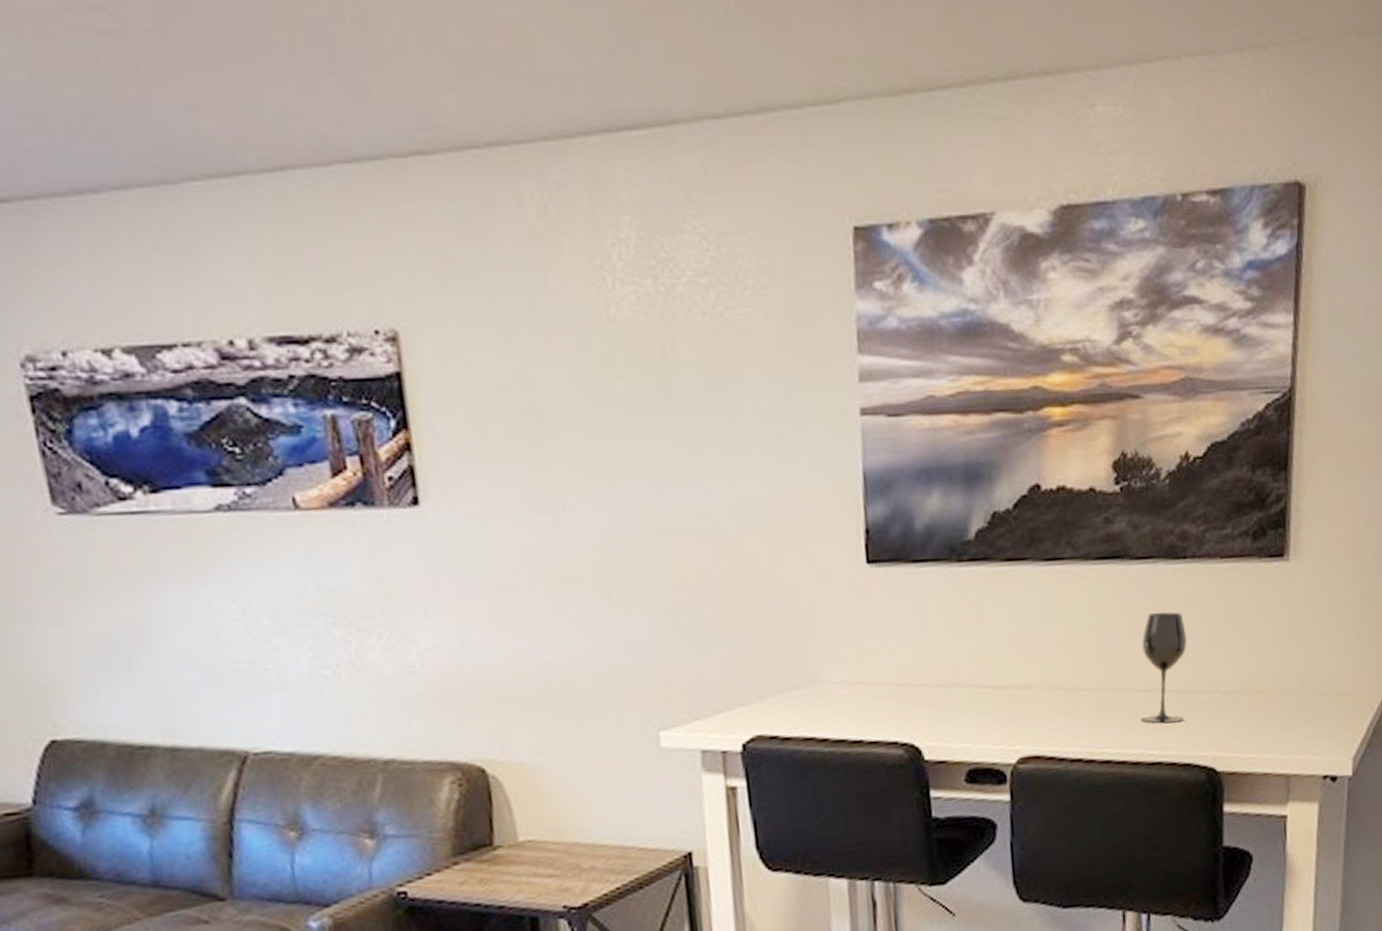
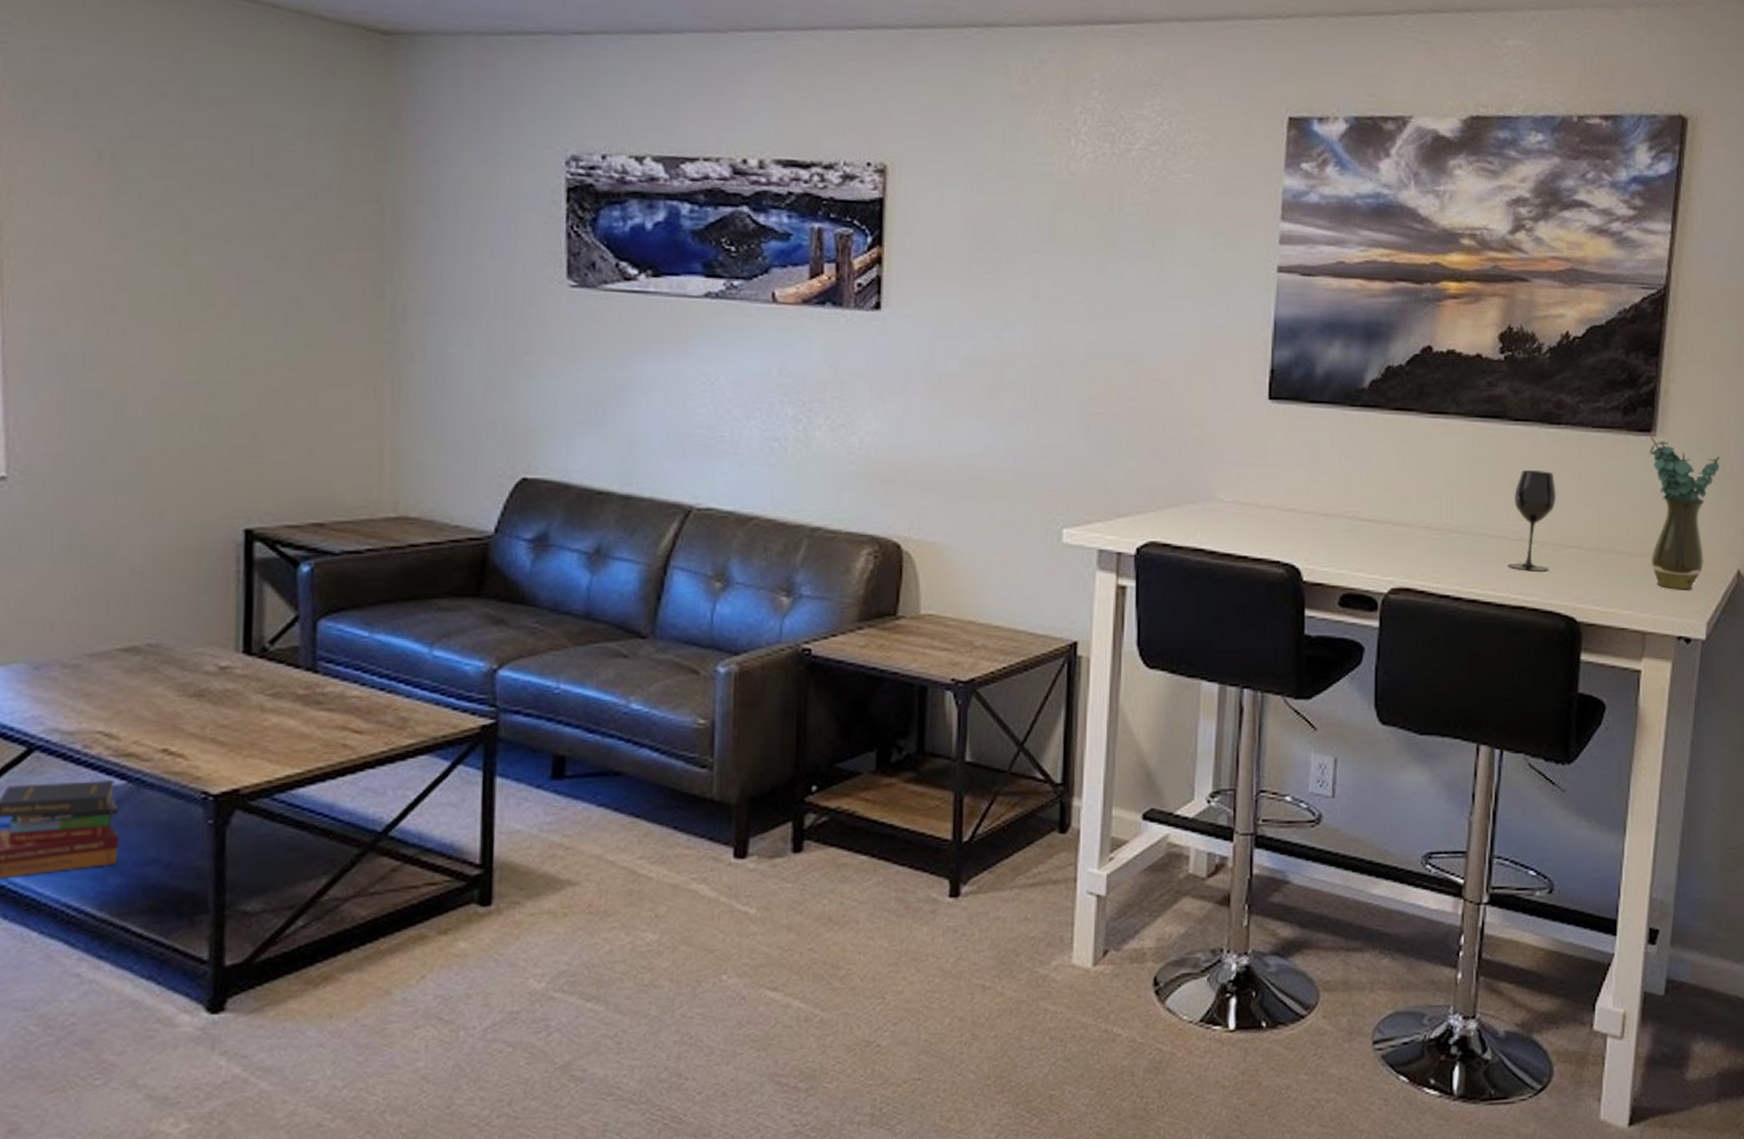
vase: none [1282,560,1359,727] -> present [1650,435,1720,590]

